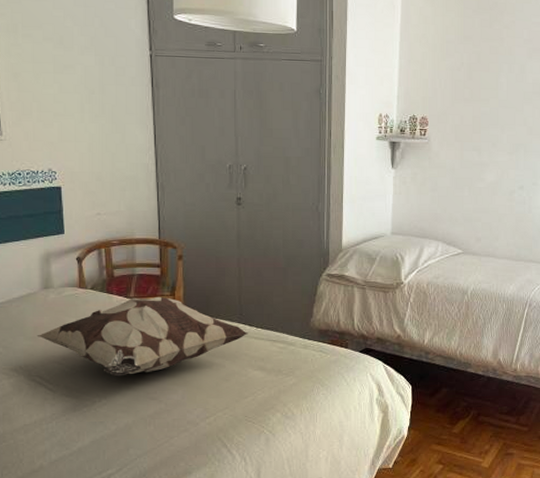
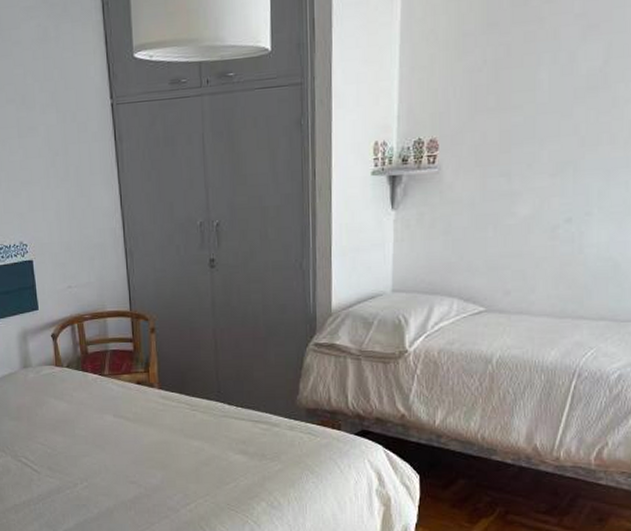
decorative pillow: present [36,296,248,377] -> none [20,373,228,459]

